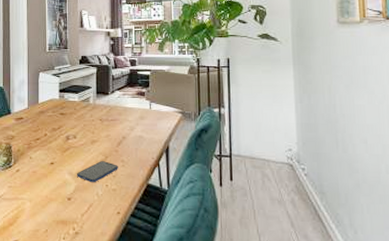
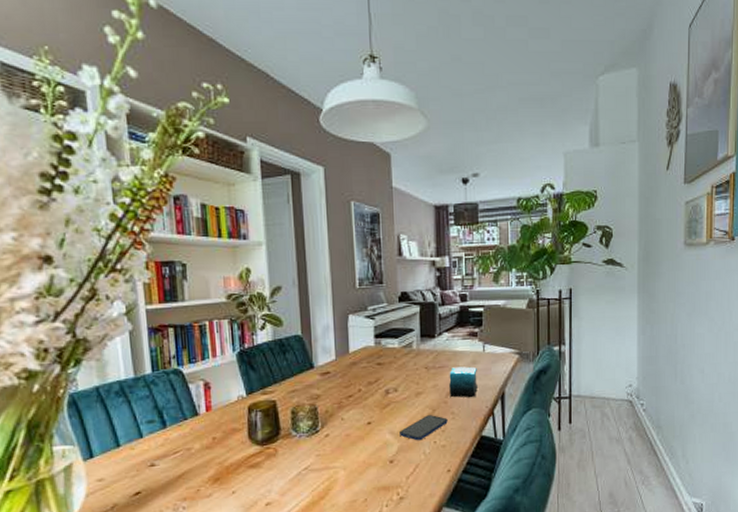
candle: none [120,121,145,149] -> present [449,366,478,398]

